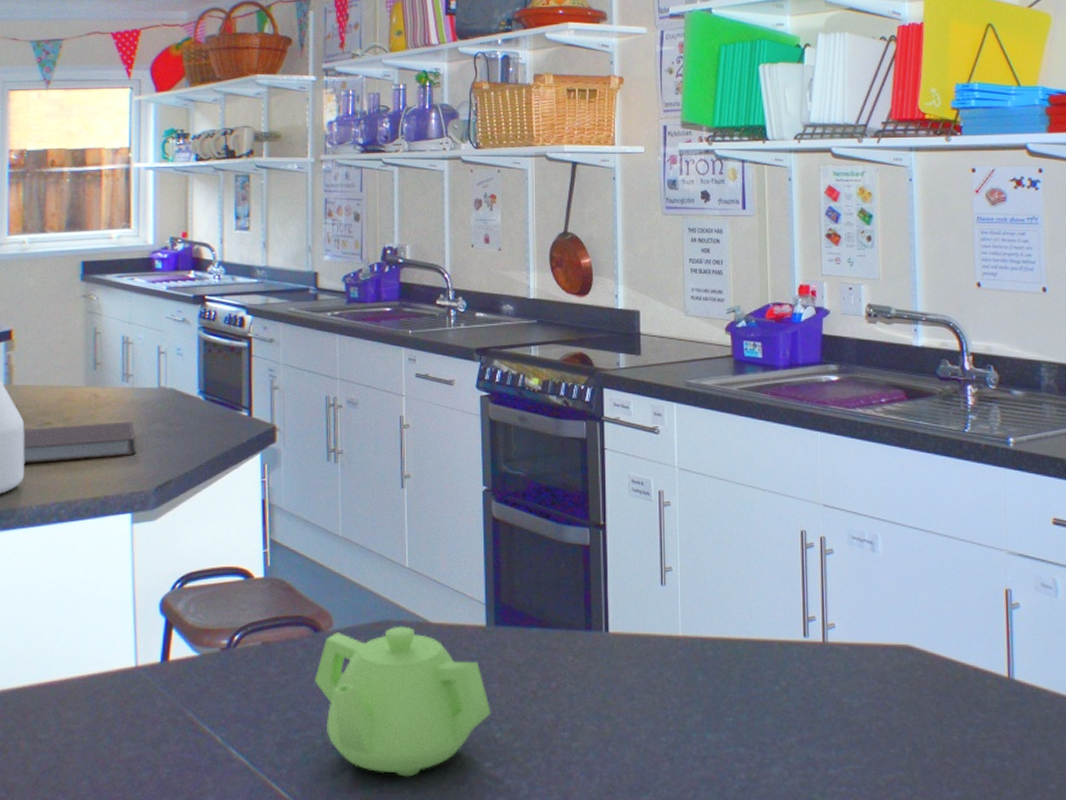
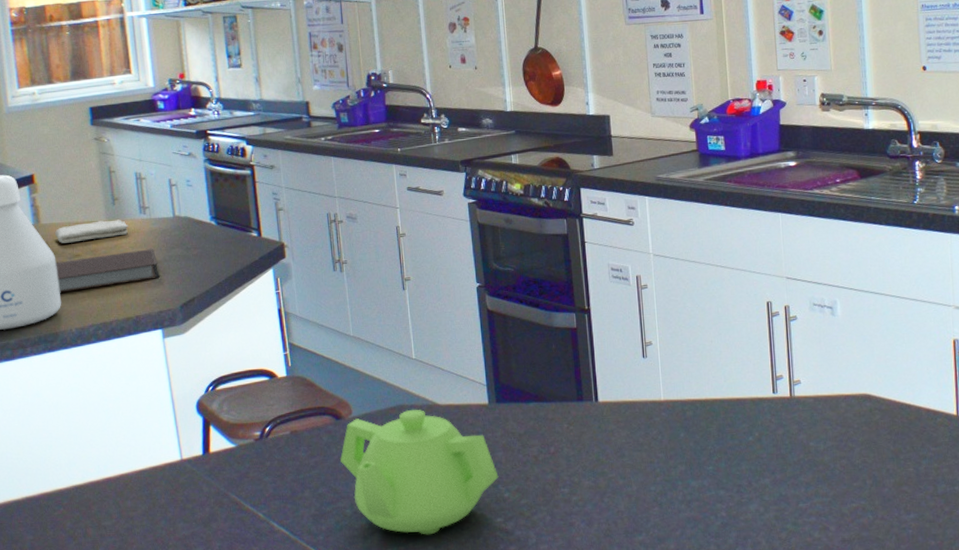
washcloth: none [26,386,108,408] -> present [54,219,128,243]

